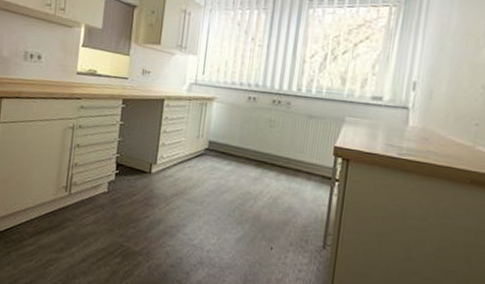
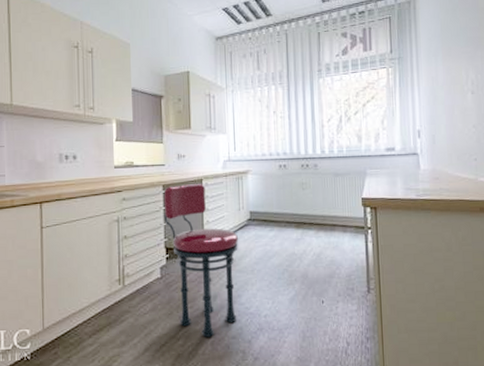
stool: none [119,101,193,261] -> present [163,184,239,337]

